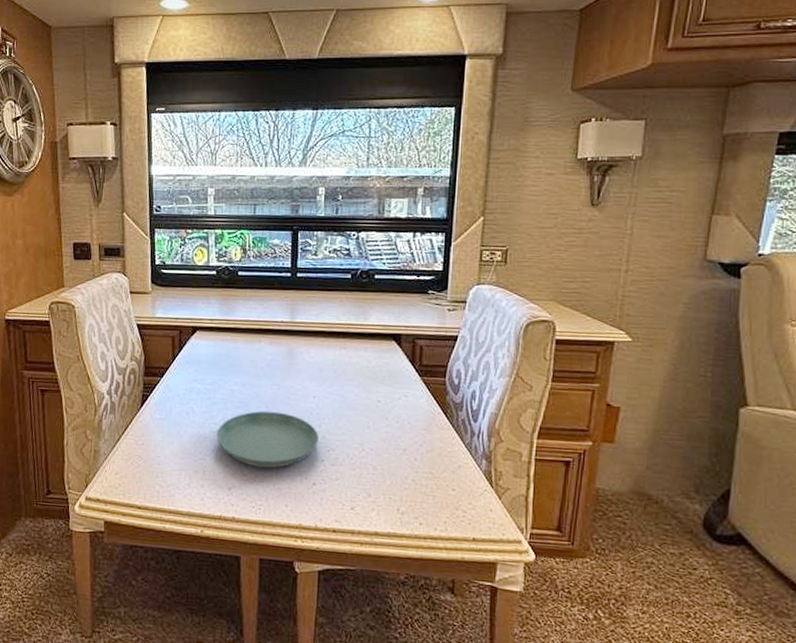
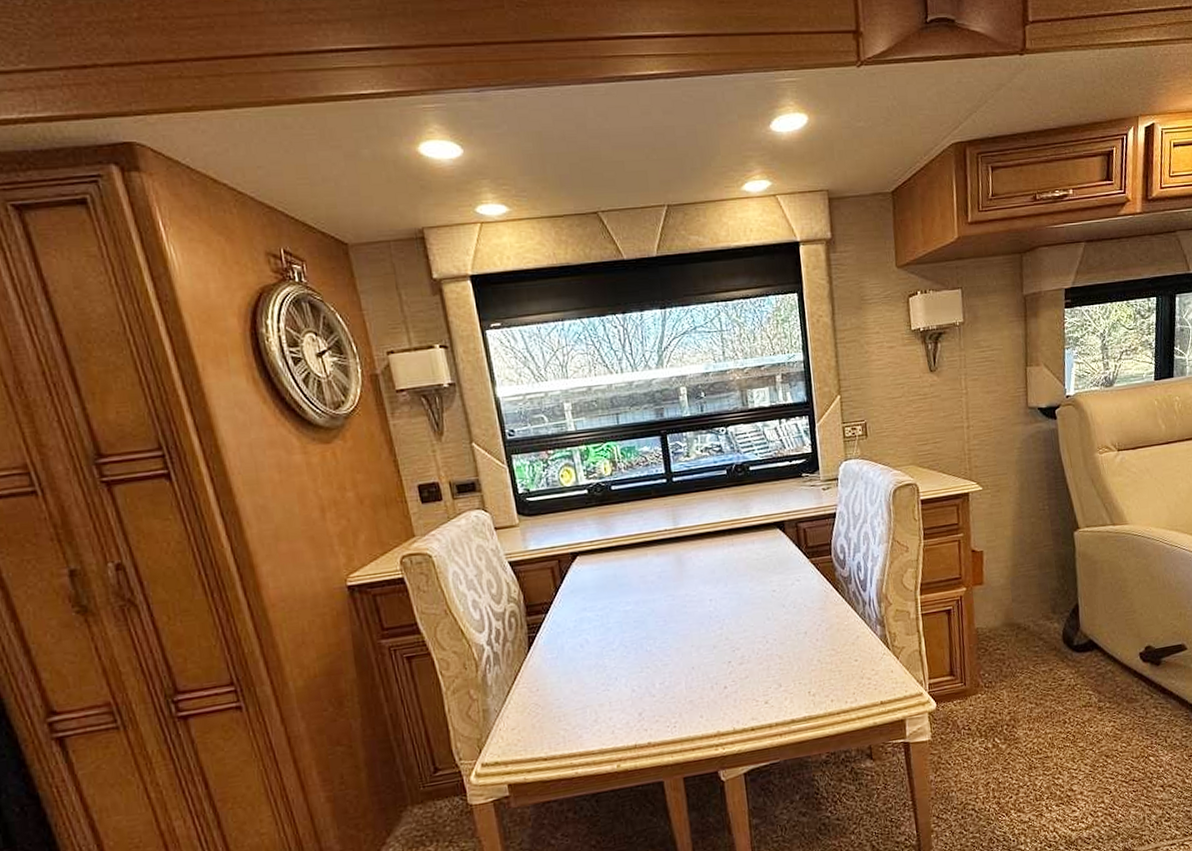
saucer: present [216,411,319,468] -> none [616,622,722,685]

